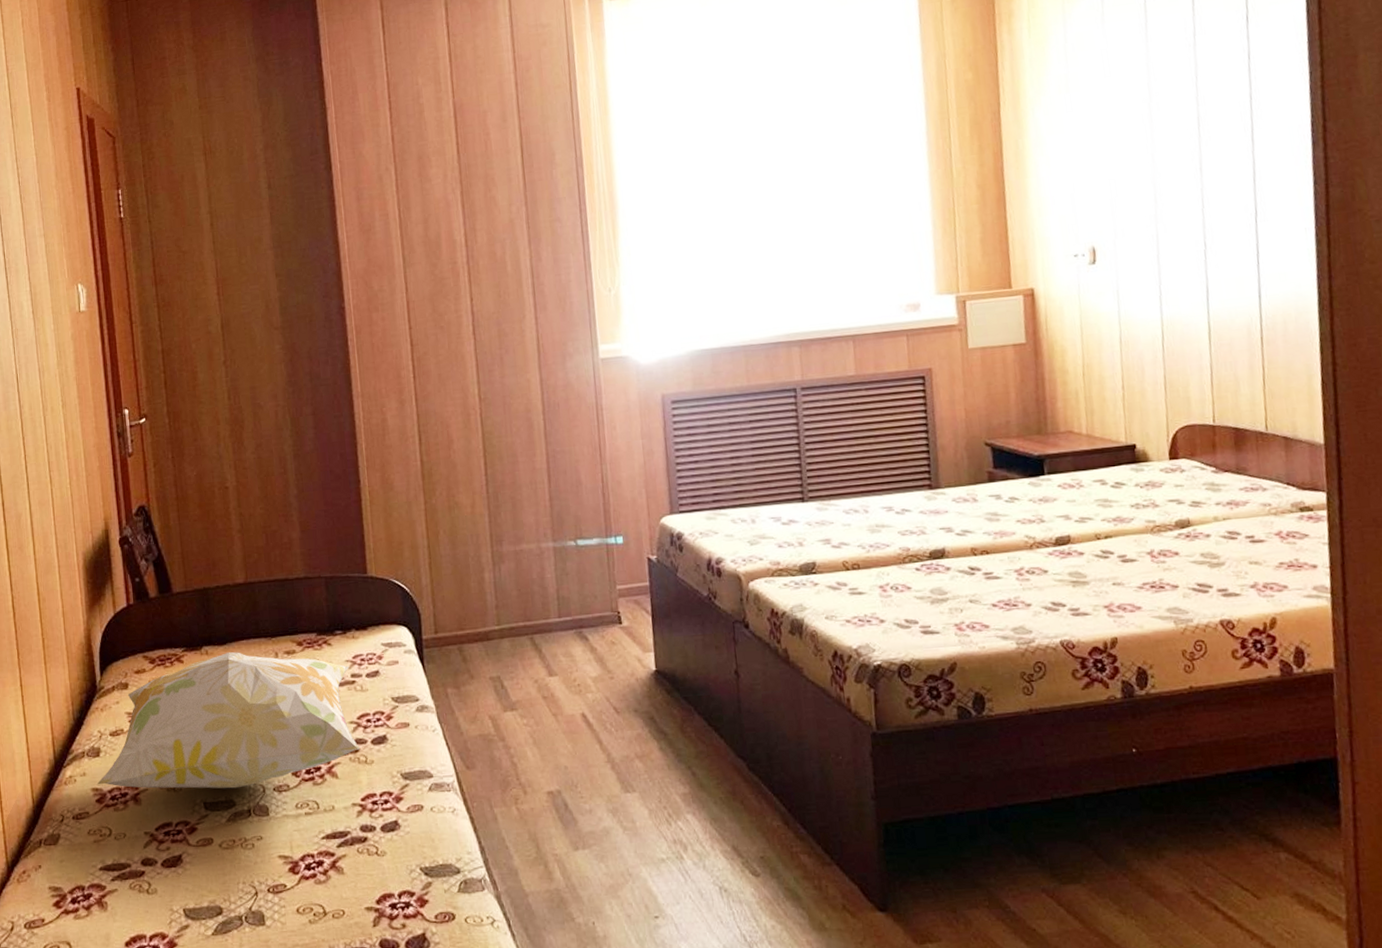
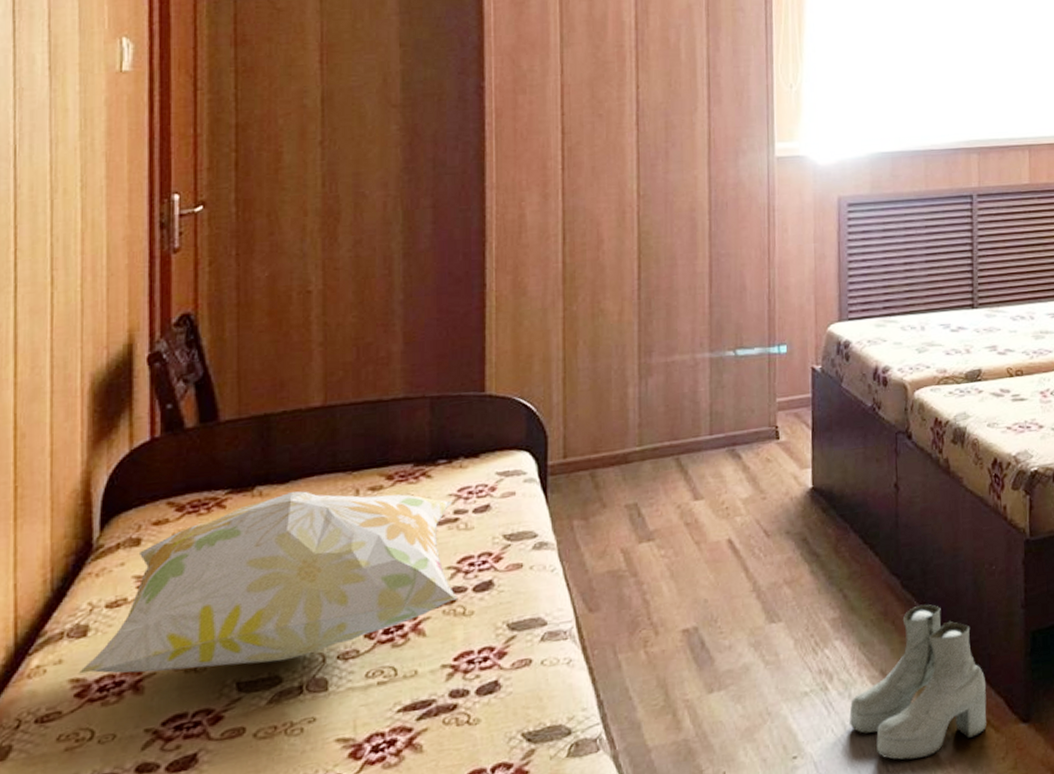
boots: none [705,787,842,933] -> present [849,604,987,760]

